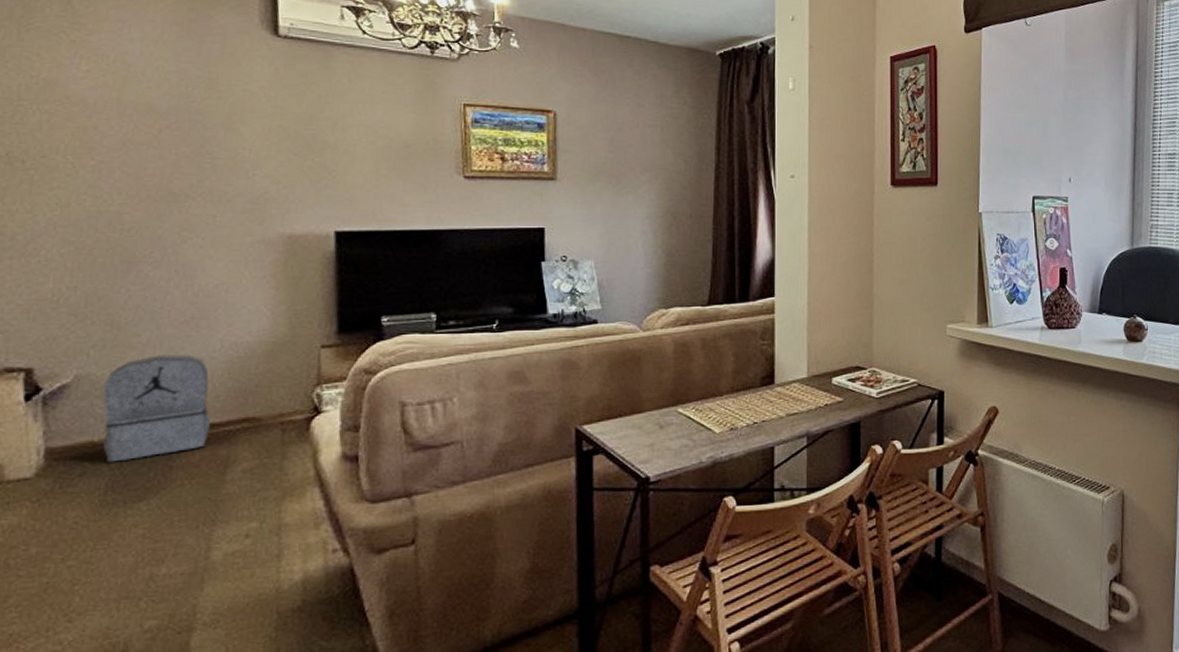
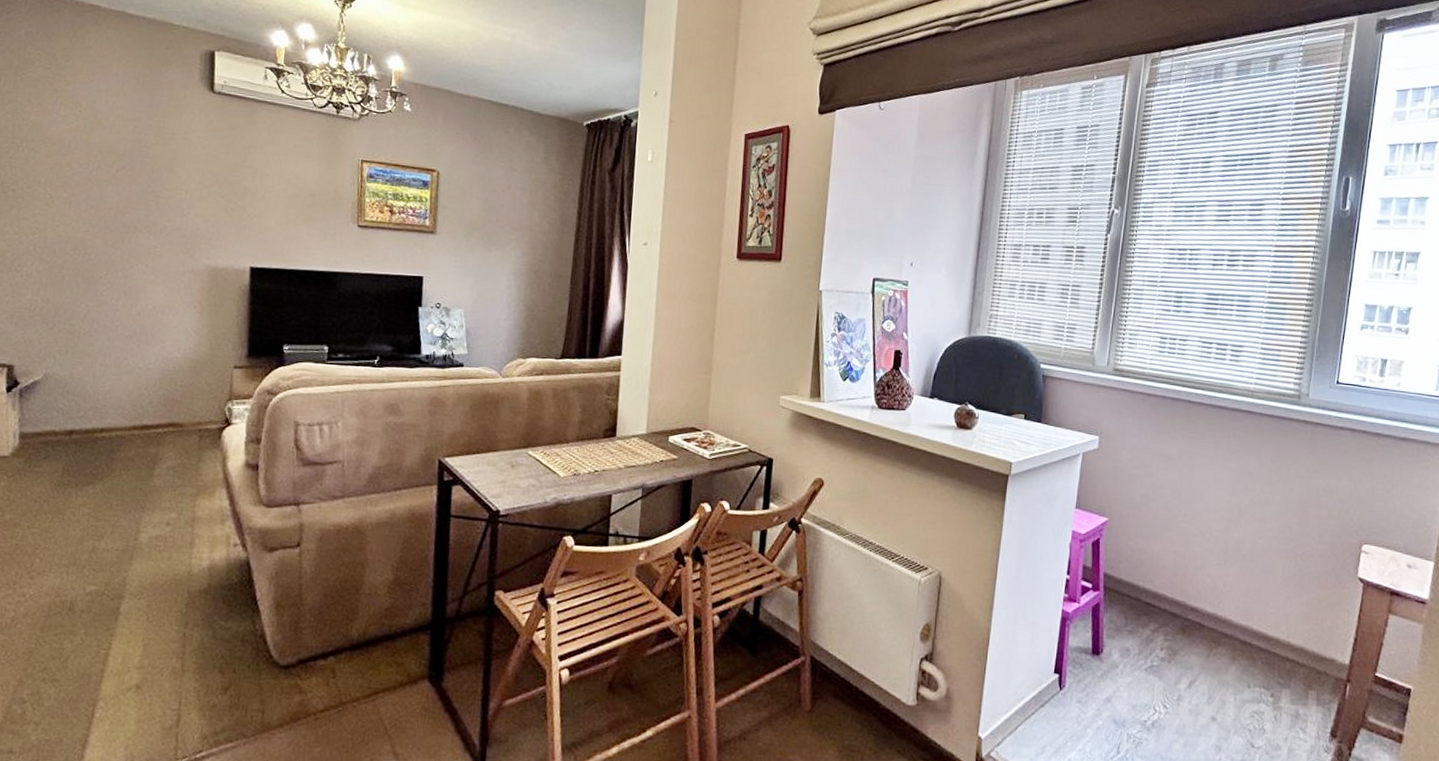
backpack: present [102,354,211,463] -> none [62,362,145,450]

